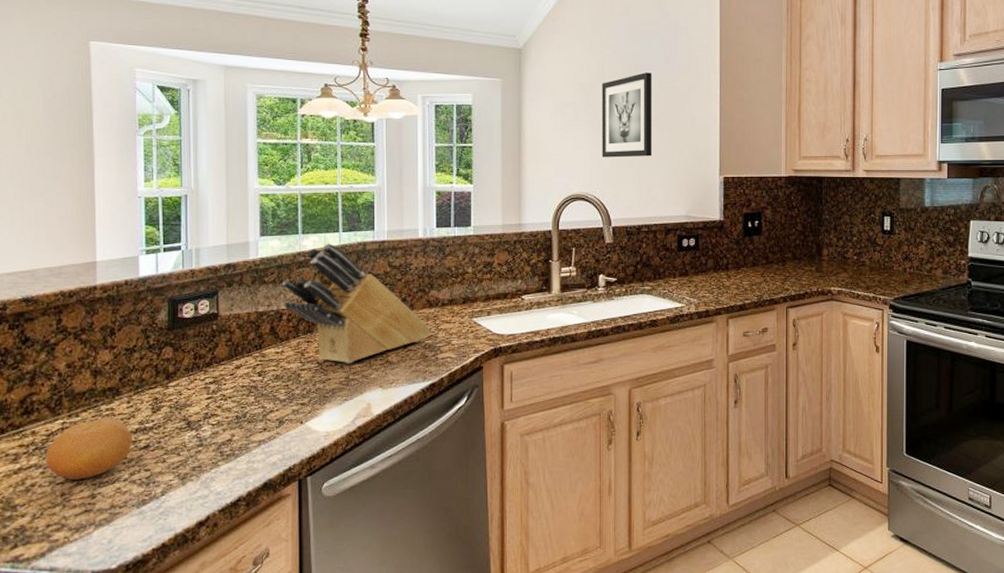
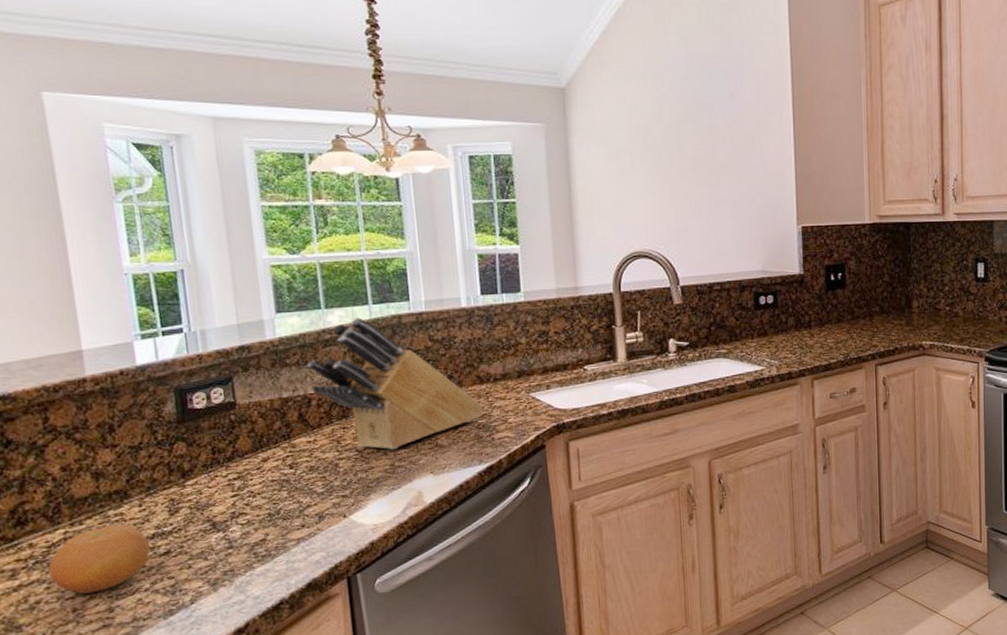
wall art: present [601,72,653,158] -> none [659,111,722,210]

